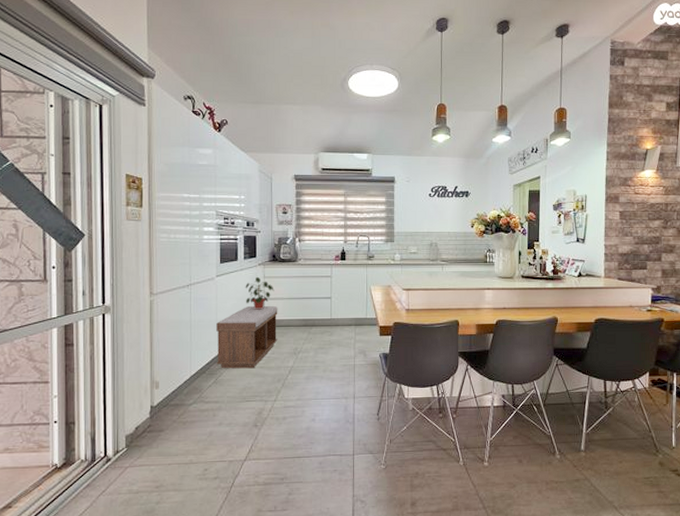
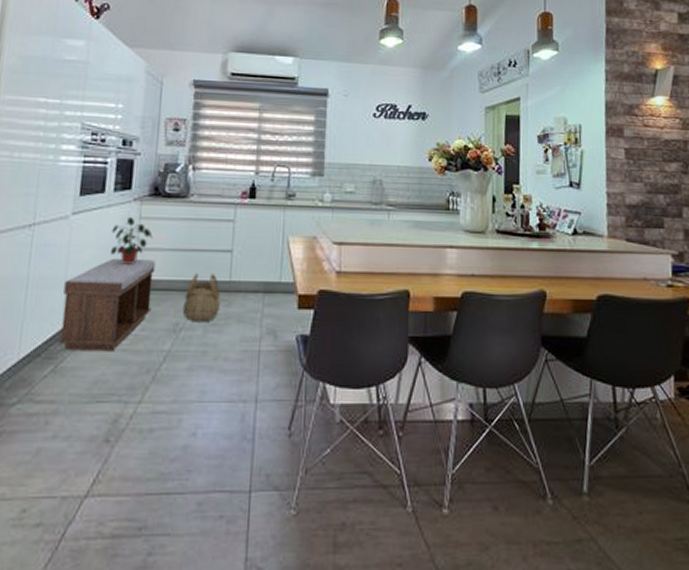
basket: none [299,314,325,346] -> present [182,273,220,321]

